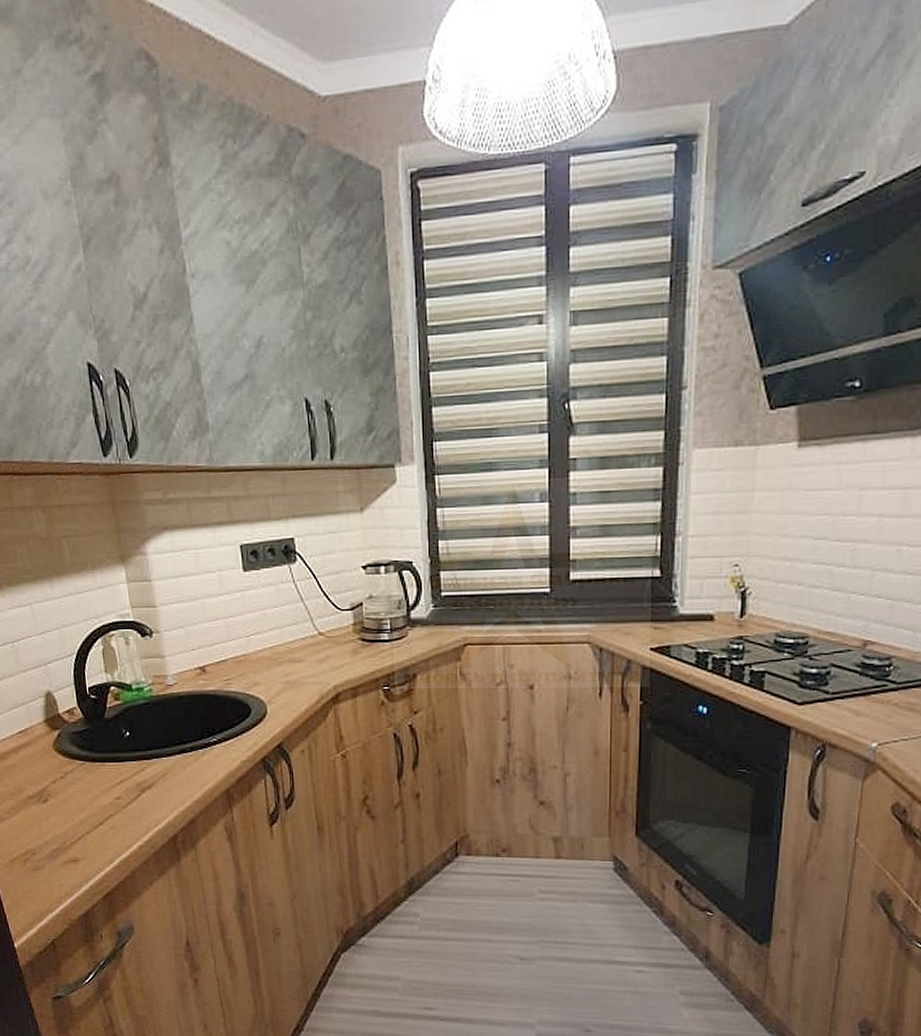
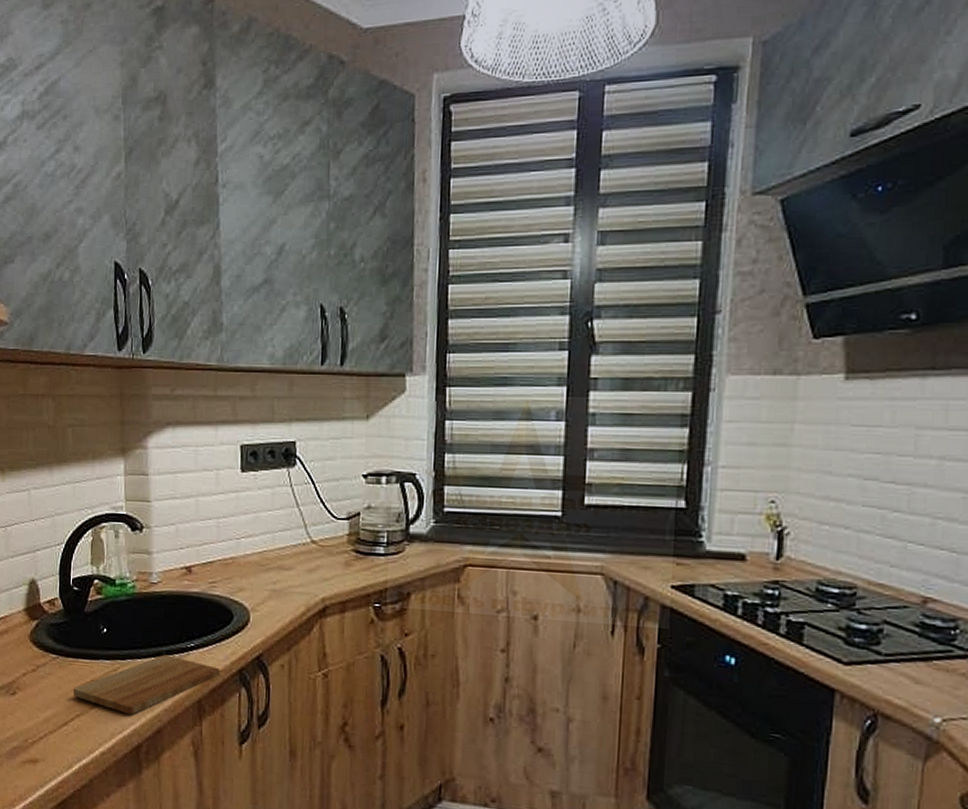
cutting board: none [104,751,245,809] -> present [73,654,220,715]

